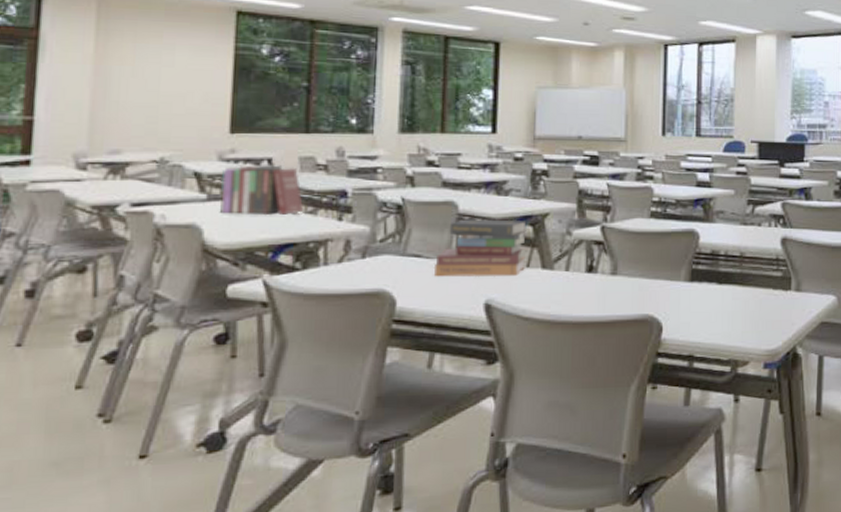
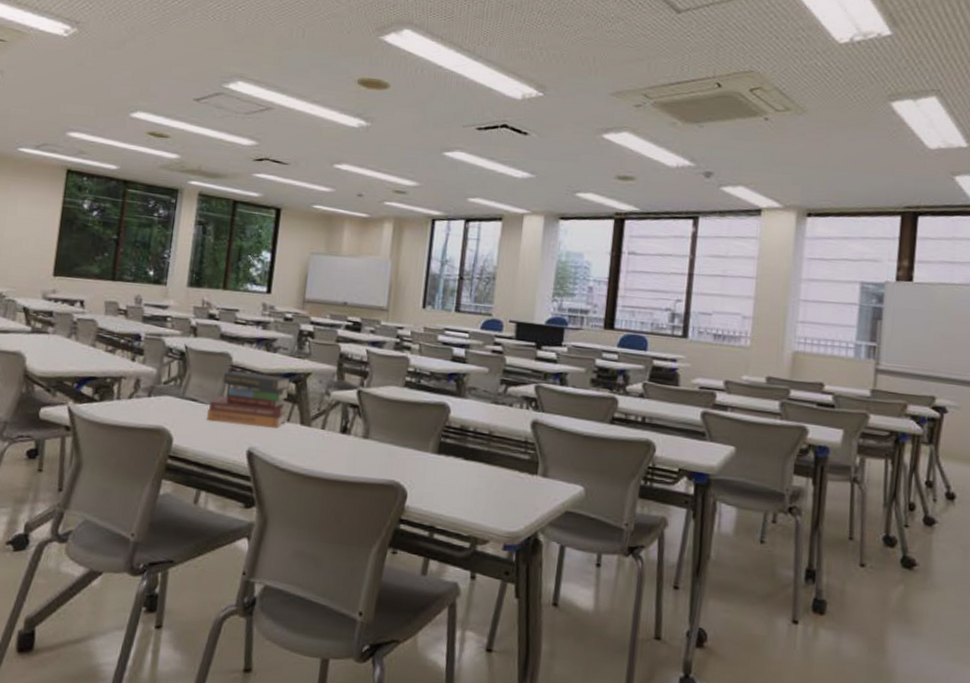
books: present [220,165,305,216] -> none [40,305,106,352]

